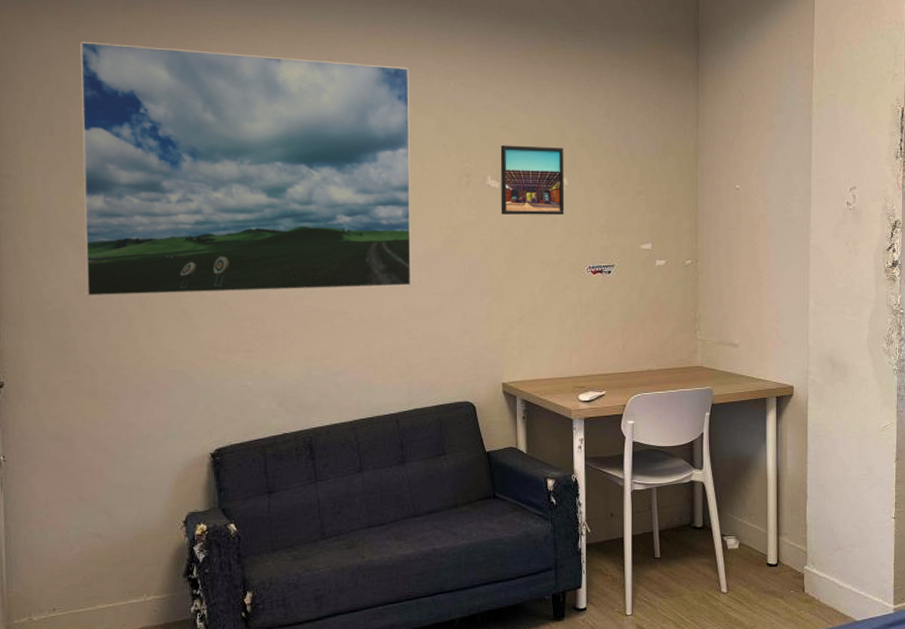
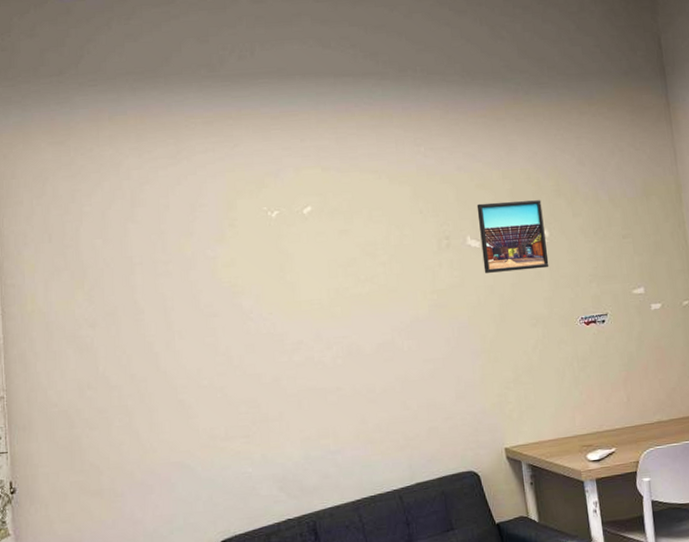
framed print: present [80,42,412,296] -> none [72,139,402,395]

